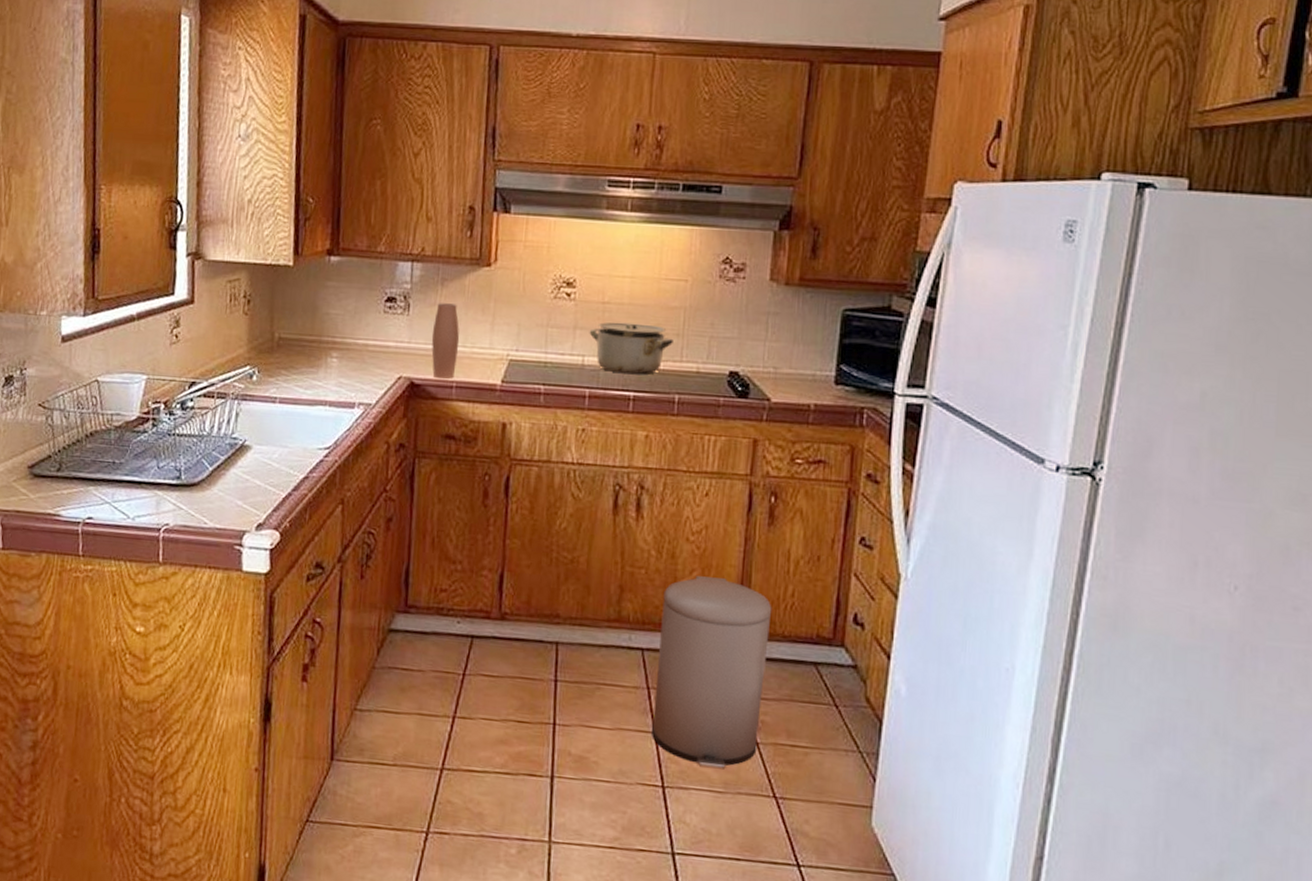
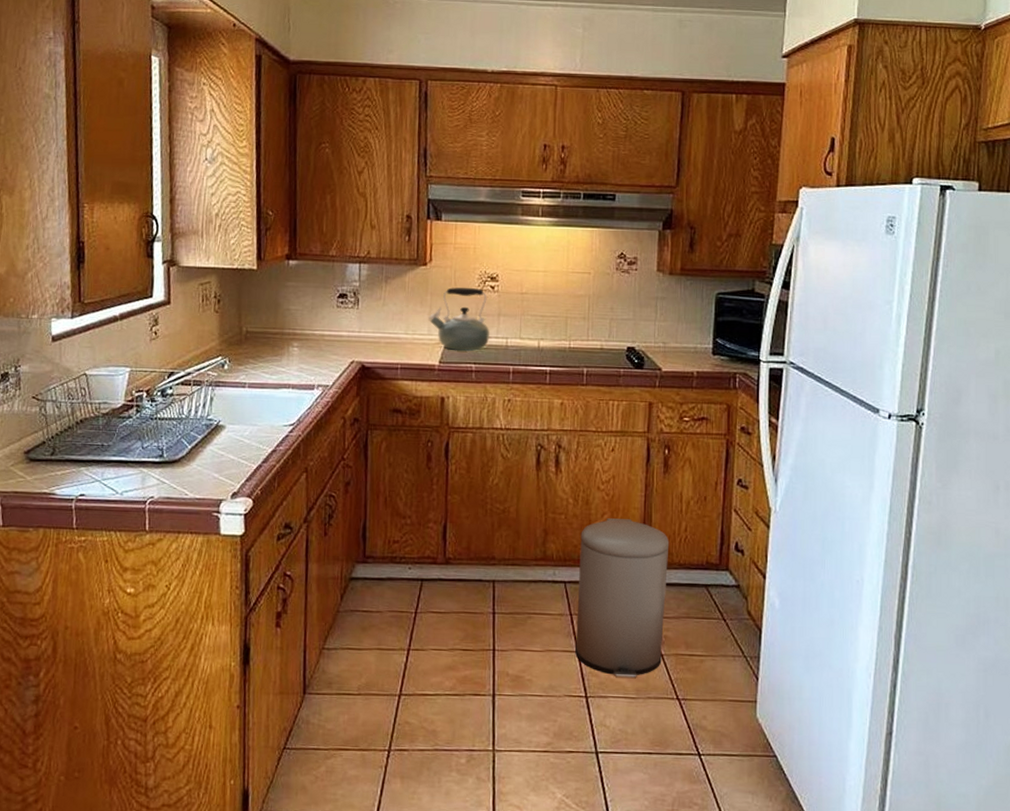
vase: present [431,303,460,380] -> none [378,297,403,363]
kettle: none [490,293,564,369] -> present [428,287,490,351]
saucepan: present [589,322,673,375] -> none [511,309,581,353]

